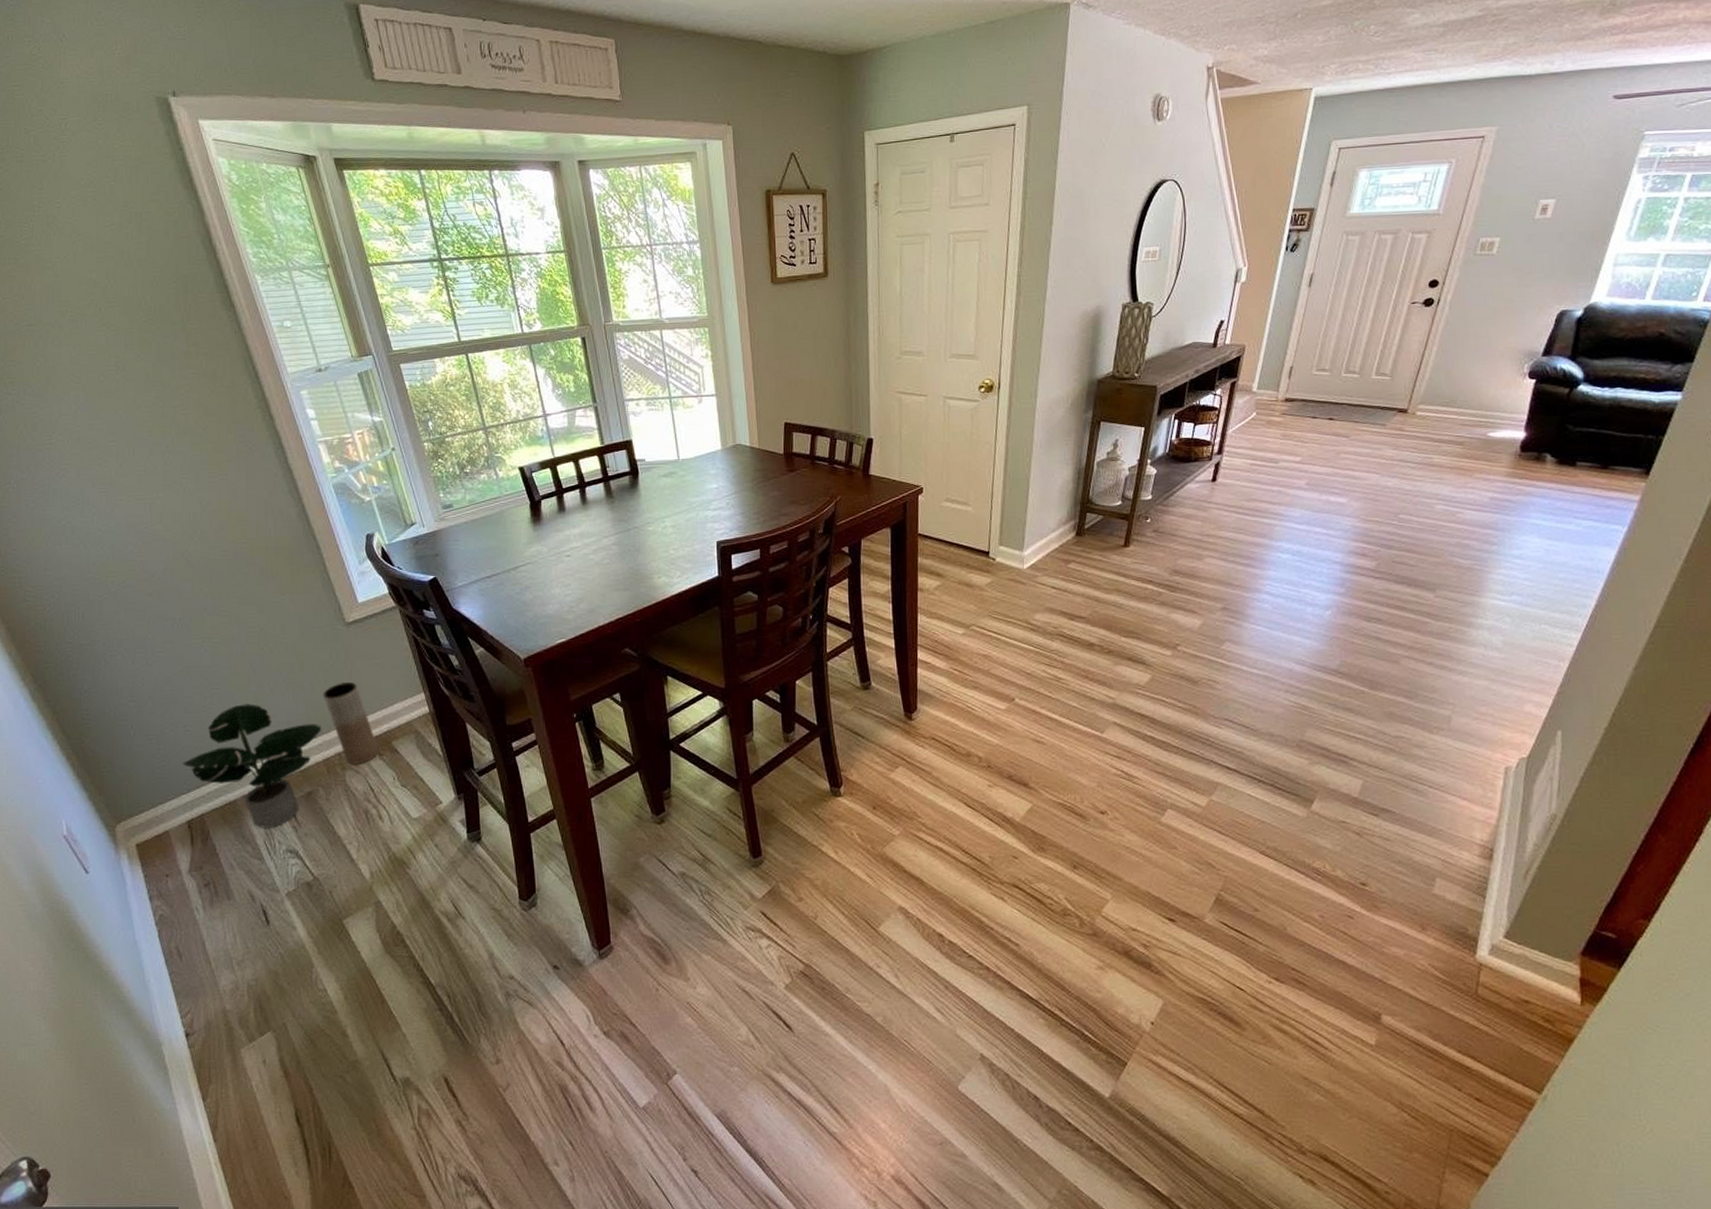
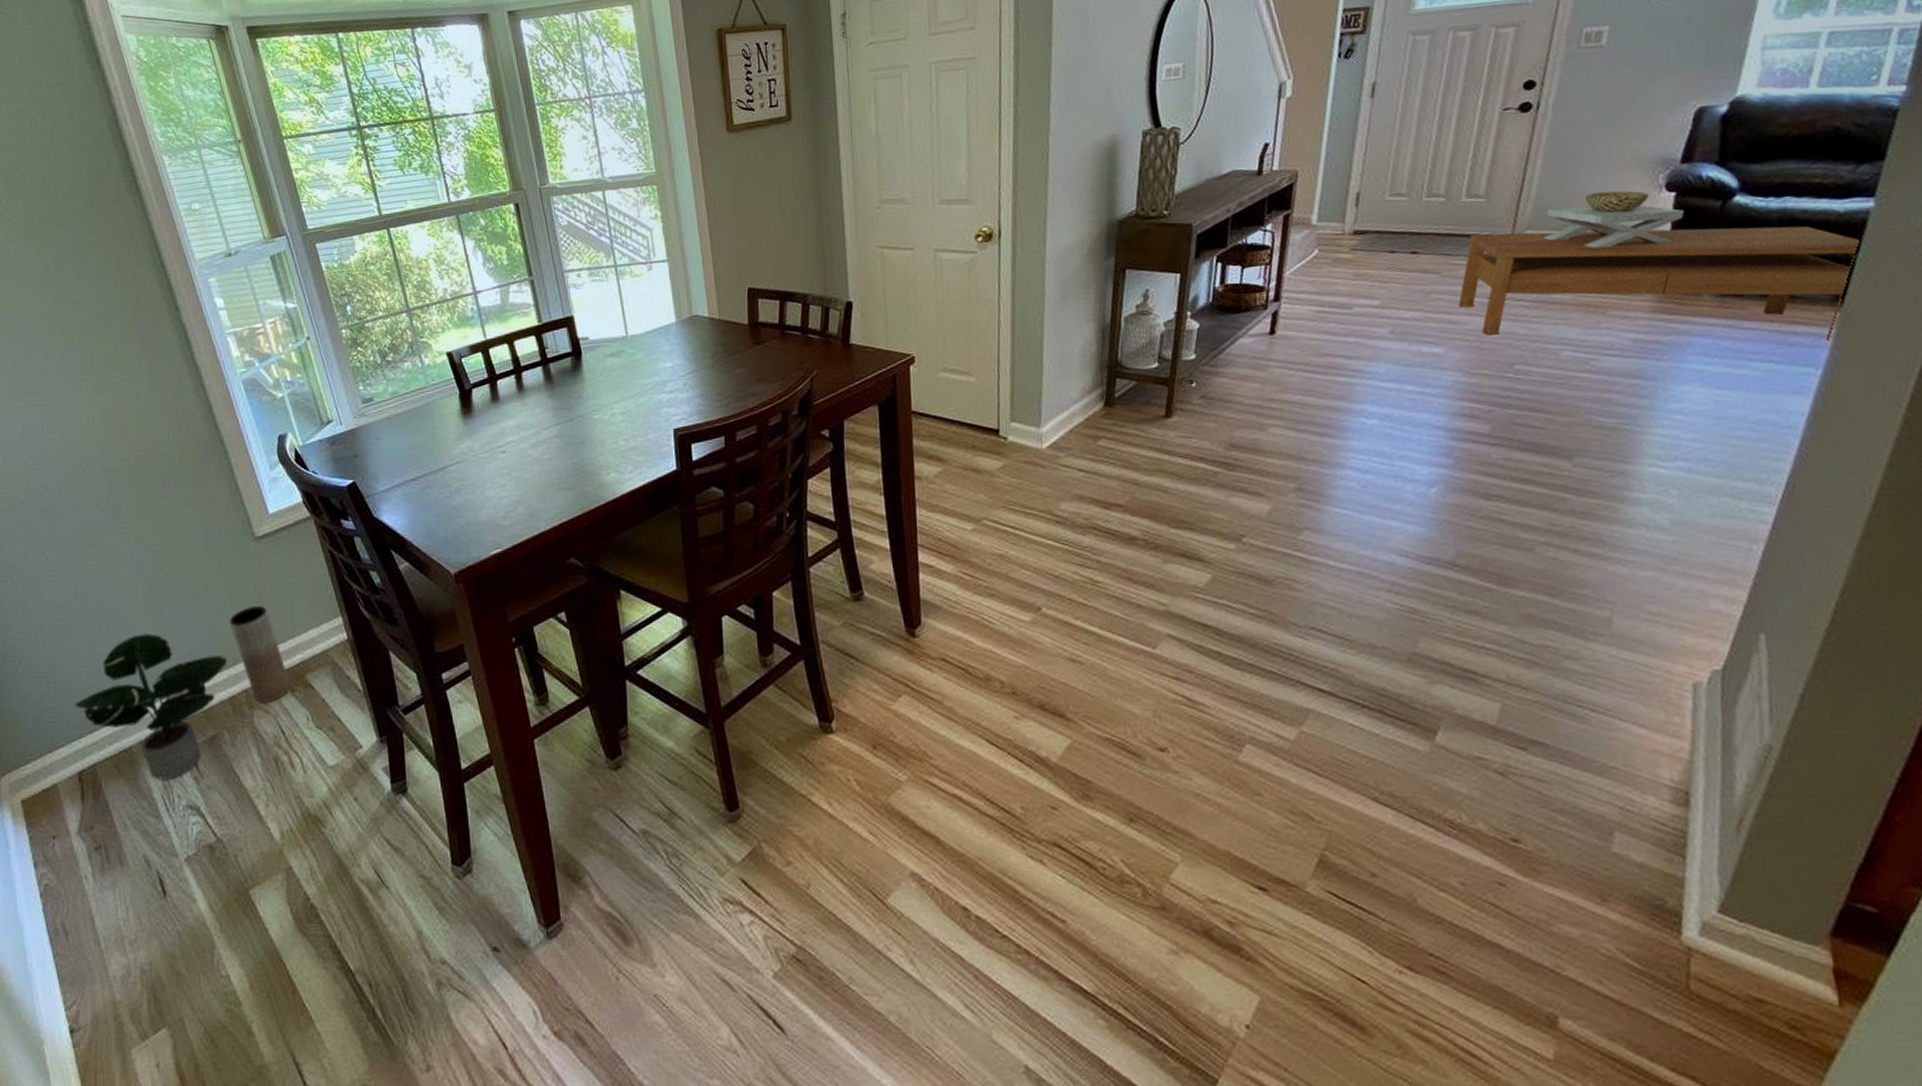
coffee table: none [1361,405,1669,506] -> present [1458,226,1863,342]
decorative bowl: none [1431,376,1540,422] -> present [1542,191,1685,248]

